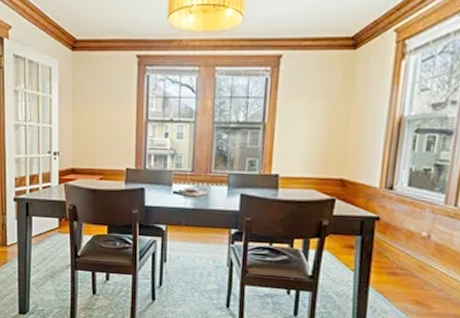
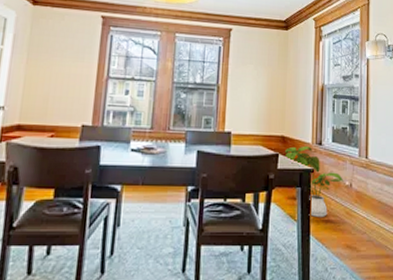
house plant: none [342,190,420,269] -> present [284,145,344,217]

